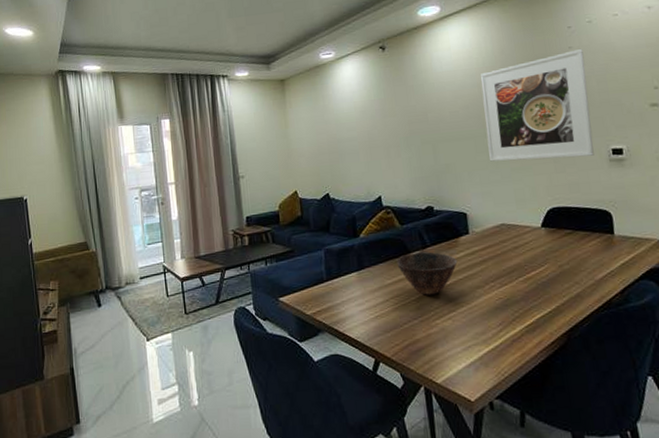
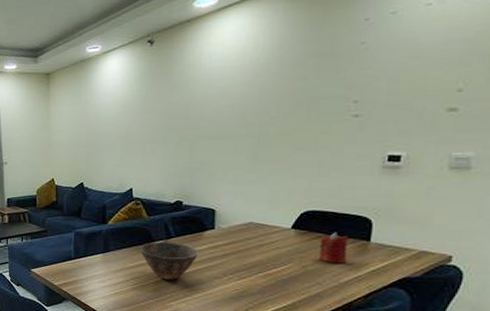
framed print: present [480,49,594,162] -> none [247,45,378,163]
candle: none [569,227,598,260] -> present [319,232,348,263]

